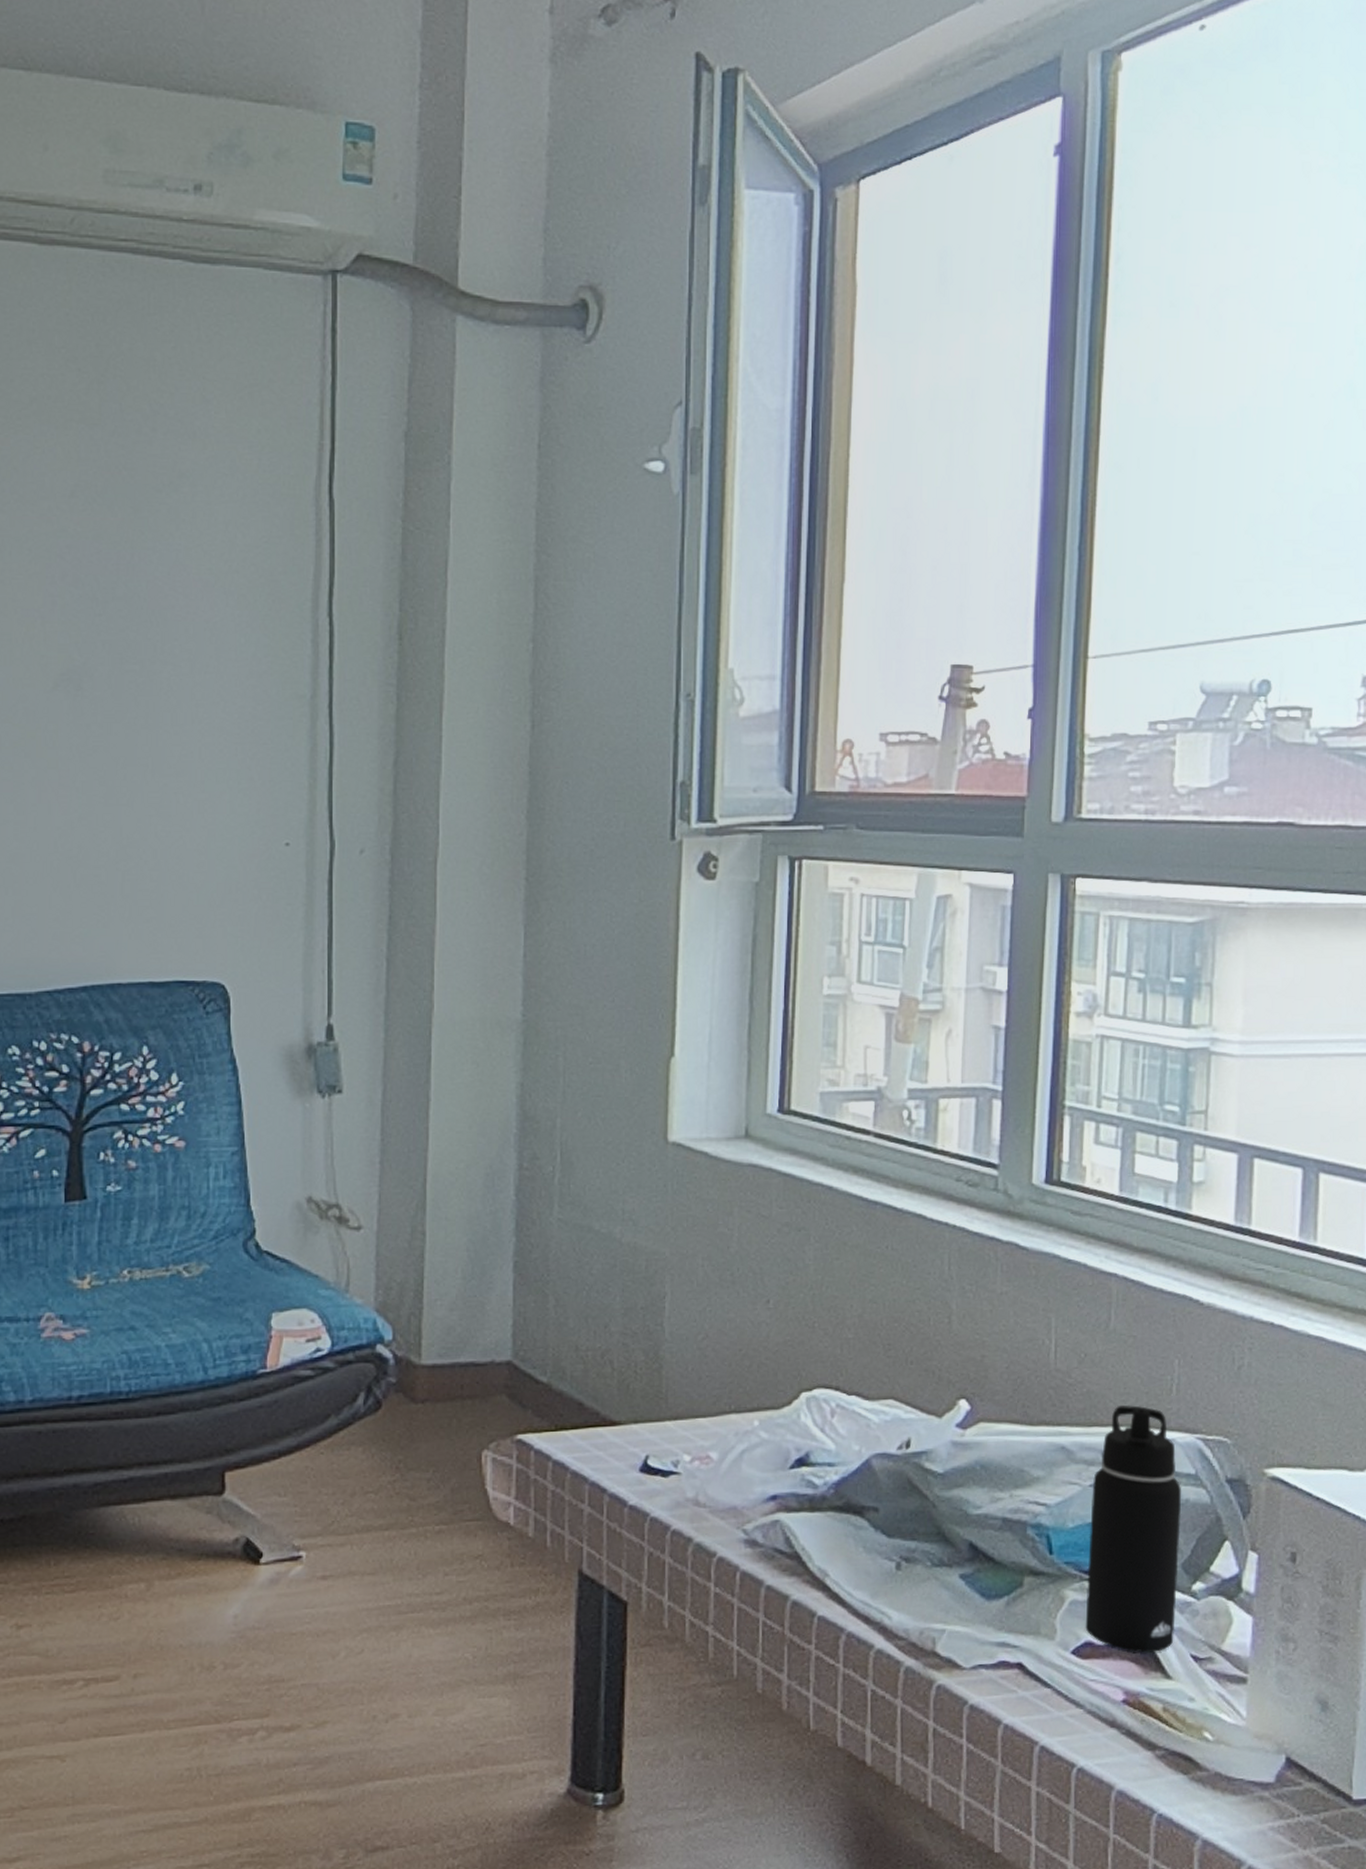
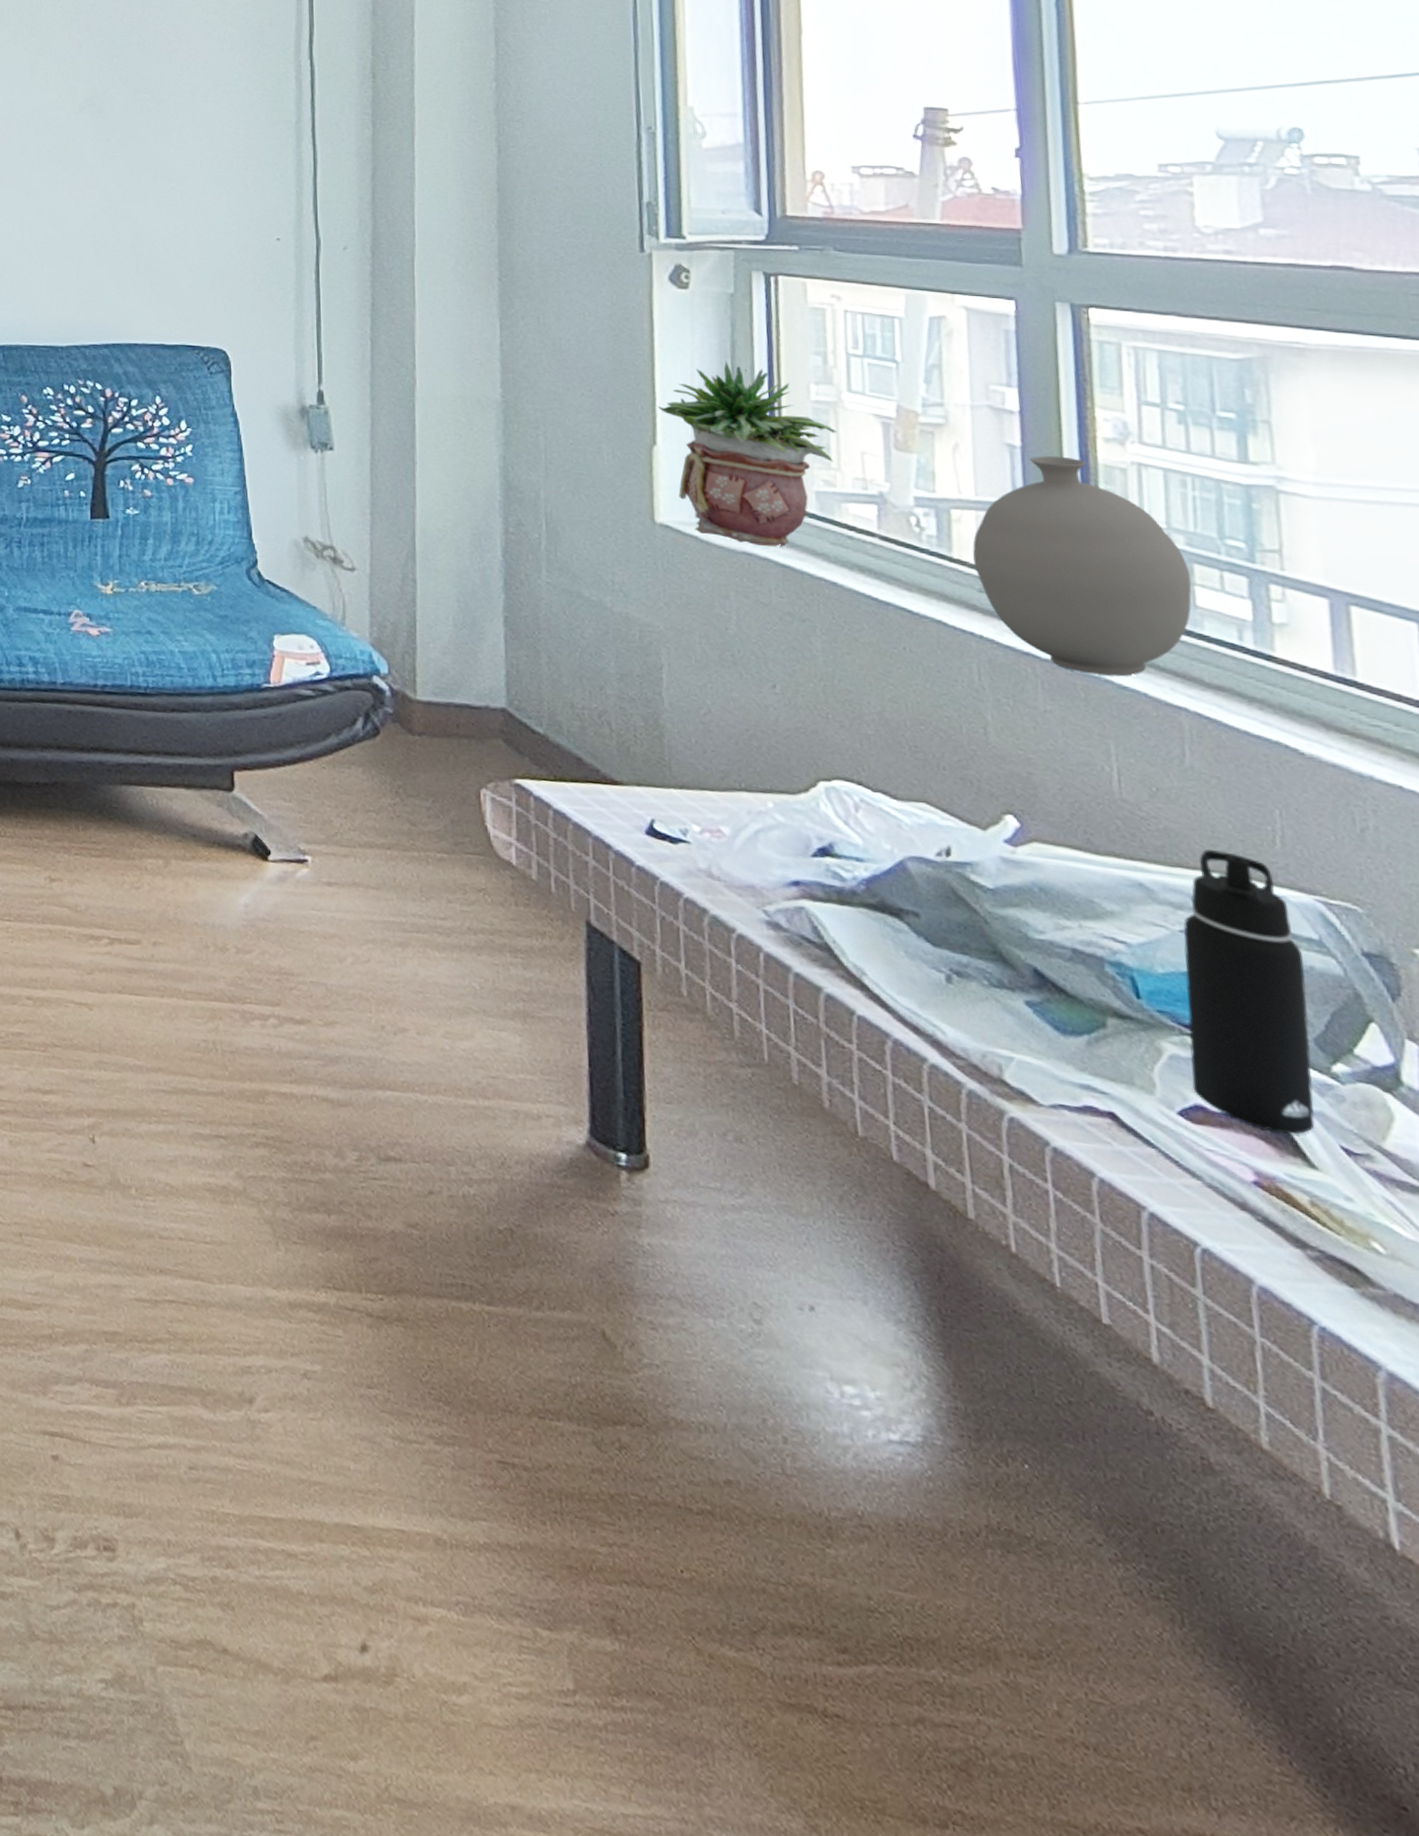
potted plant: none [677,958,845,1155] -> present [657,361,838,547]
decorative vase: none [954,1034,1133,1251] -> present [972,455,1192,677]

